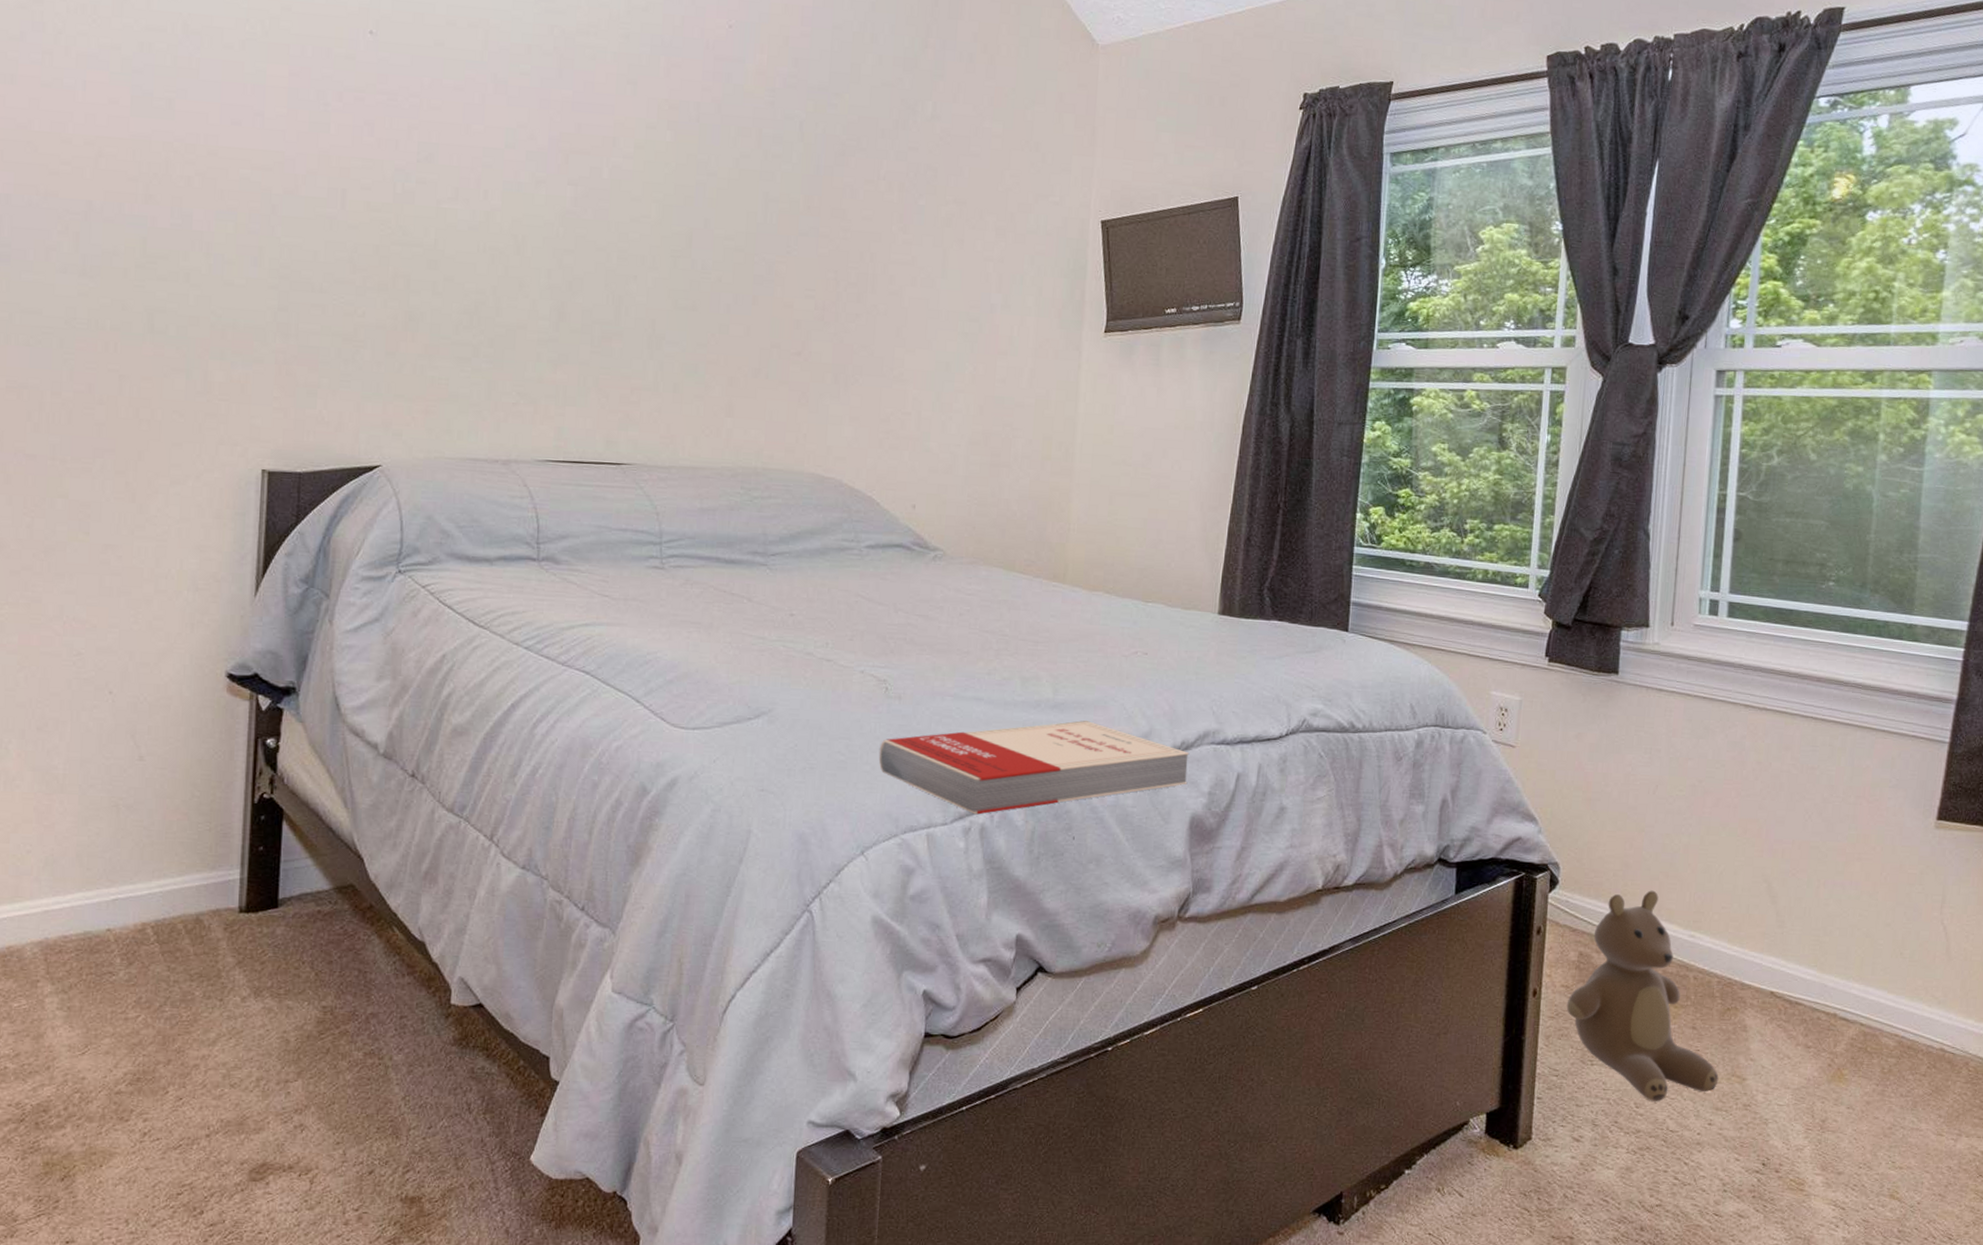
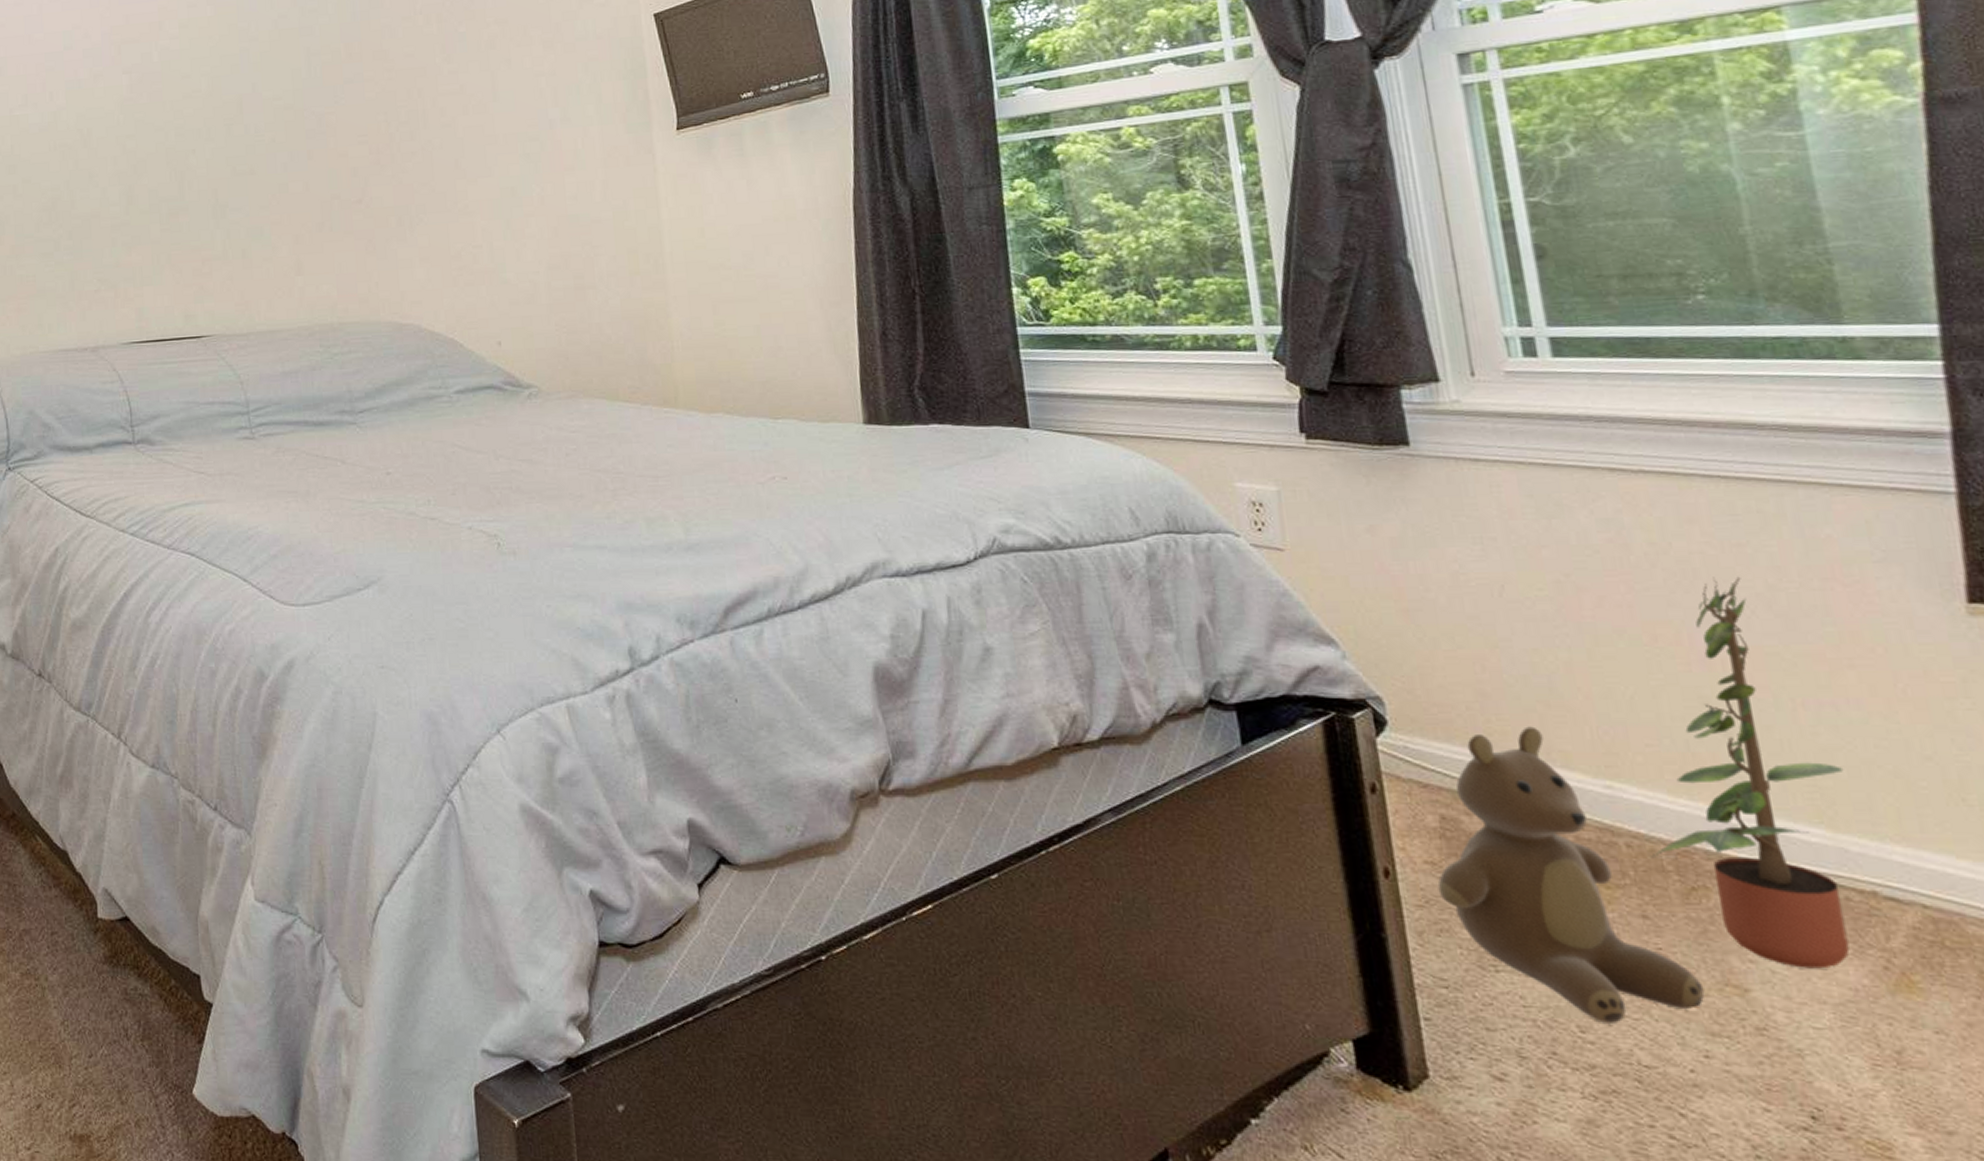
book: present [878,721,1190,815] -> none [500,562,863,680]
potted plant: none [1709,790,1838,1065] -> present [1653,576,1850,969]

